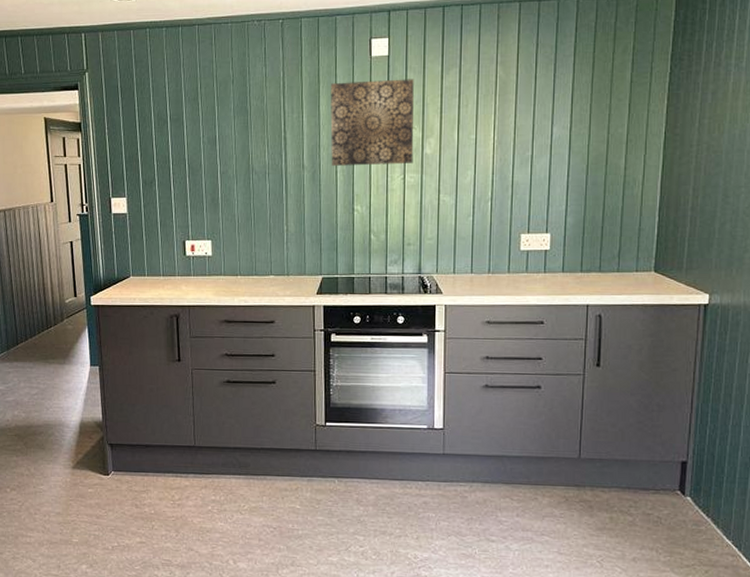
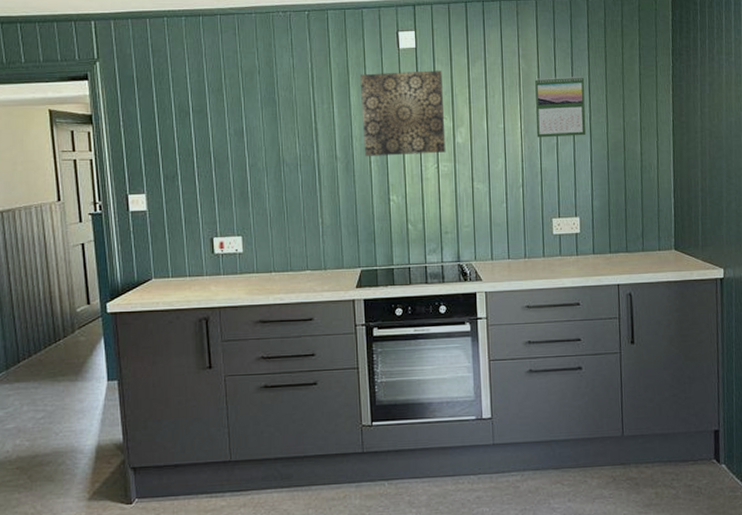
calendar: none [510,84,568,150] -> present [535,76,587,138]

